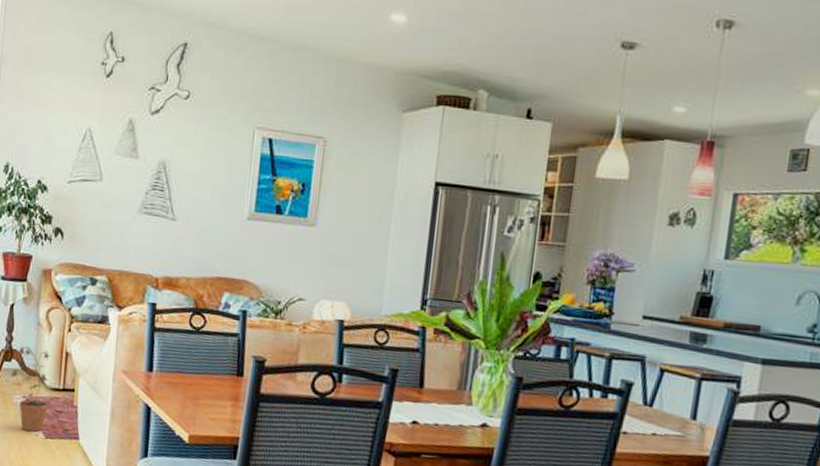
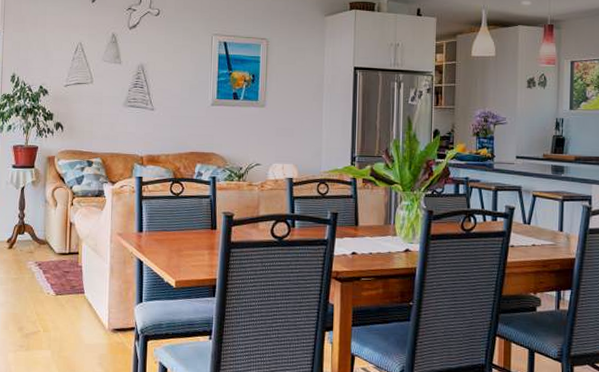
potted plant: present [10,346,53,432] -> none [24,221,61,291]

